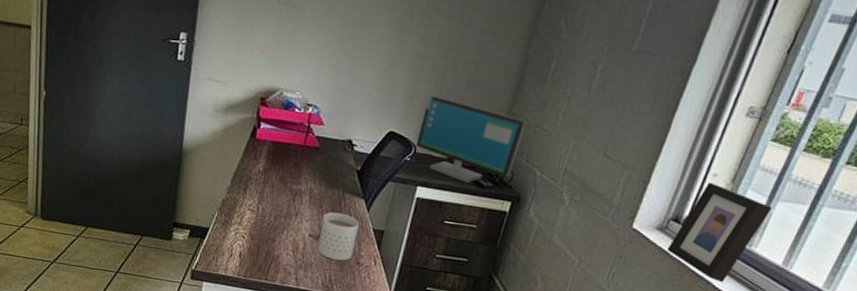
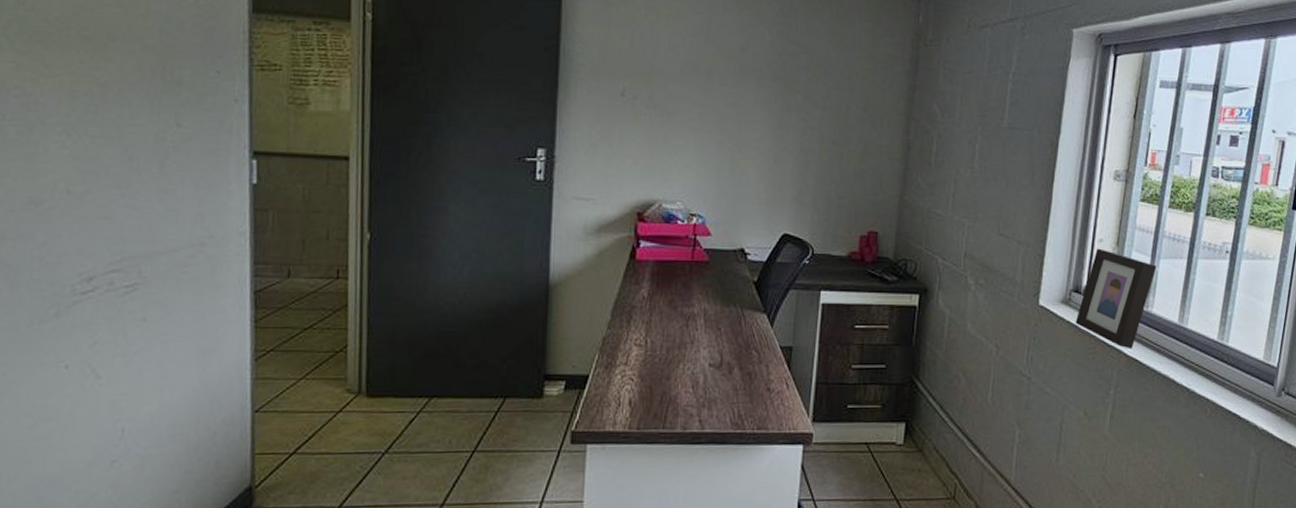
mug: present [317,212,360,261] -> none [721,333,765,390]
computer monitor: present [415,94,526,184] -> none [812,190,918,281]

